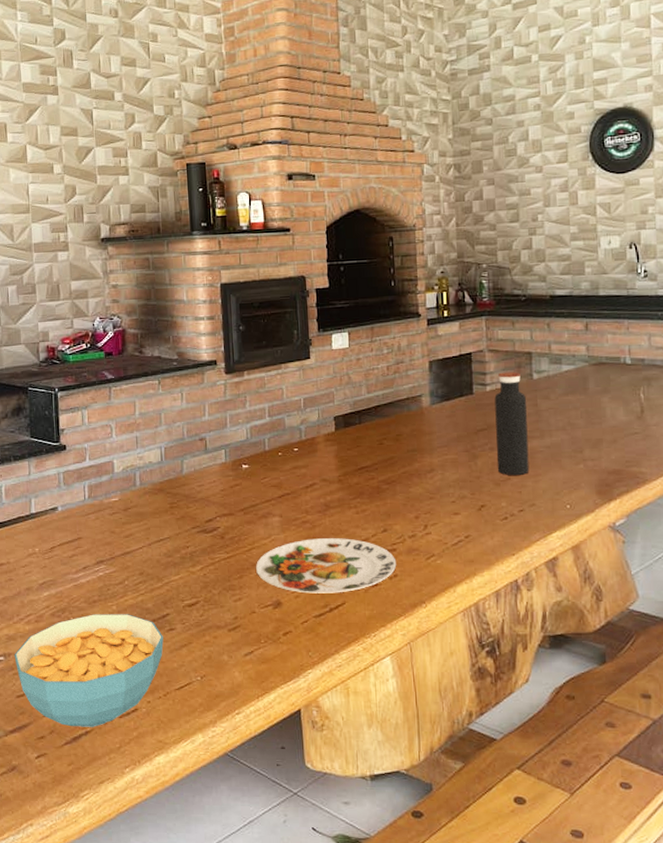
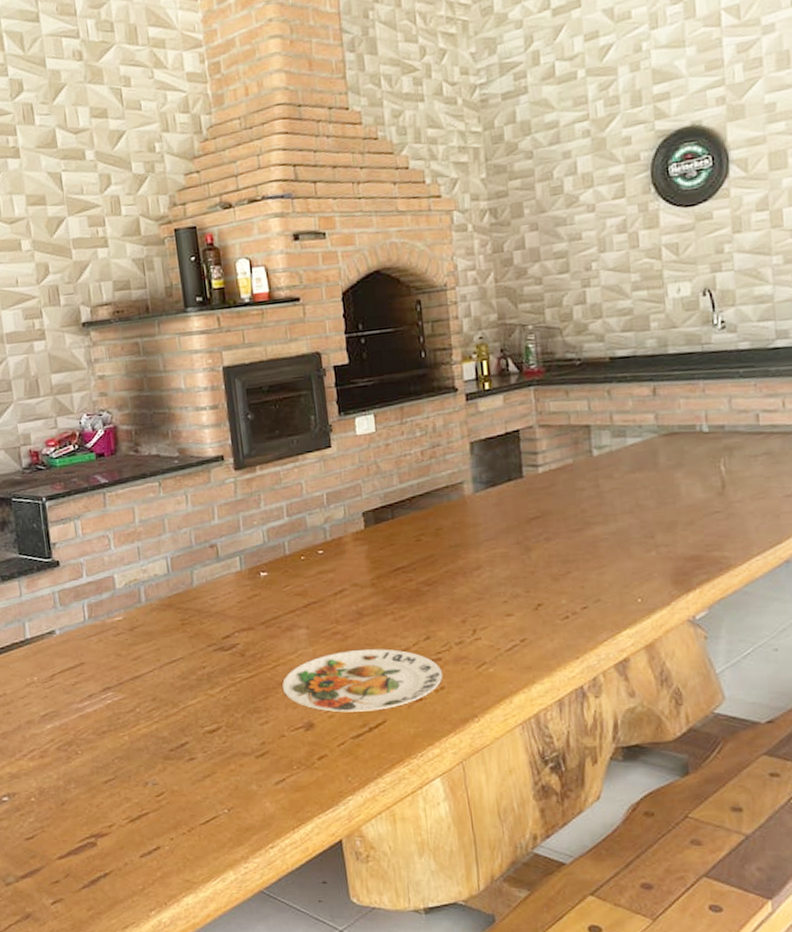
cereal bowl: present [14,614,164,727] -> none [19,744,184,869]
water bottle: present [494,371,530,476] -> none [548,448,593,569]

